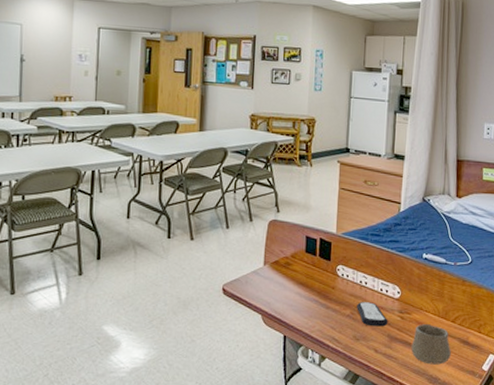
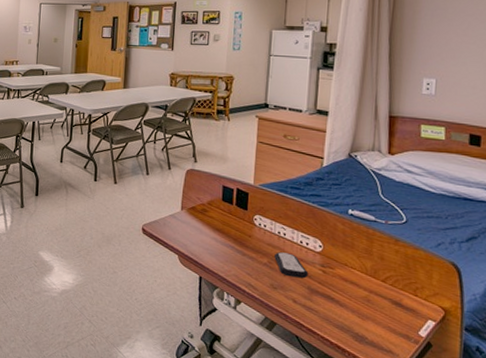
cup: present [411,324,451,365] -> none [334,280,381,324]

